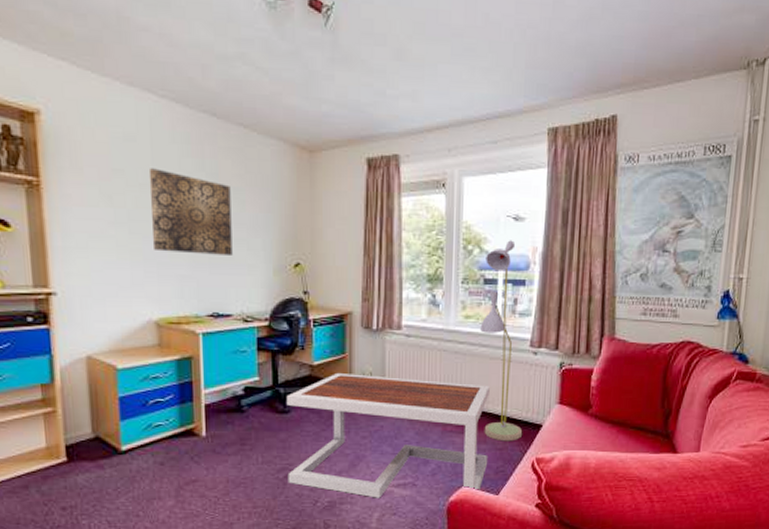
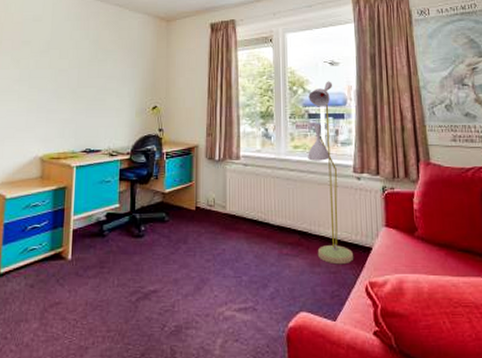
wall art: present [148,168,233,255] -> none [45,39,107,102]
coffee table: present [286,372,490,498] -> none [139,199,322,323]

